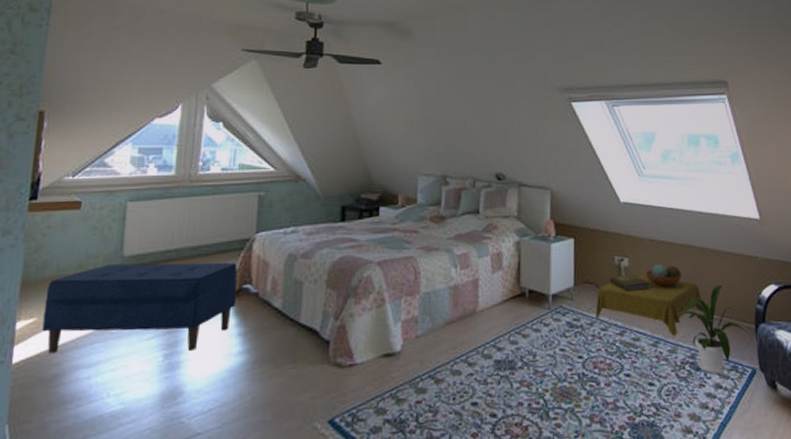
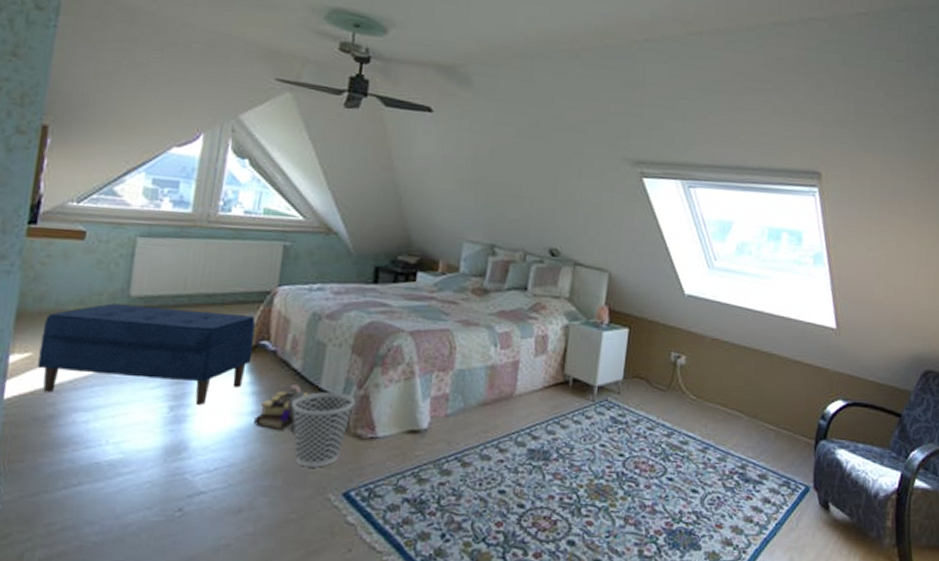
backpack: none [242,322,290,368] -> present [254,384,308,433]
wastebasket: none [276,326,333,400] -> present [292,392,355,468]
side table: present [595,264,703,337] -> none [642,365,761,444]
house plant: present [677,284,751,375] -> none [732,394,810,488]

